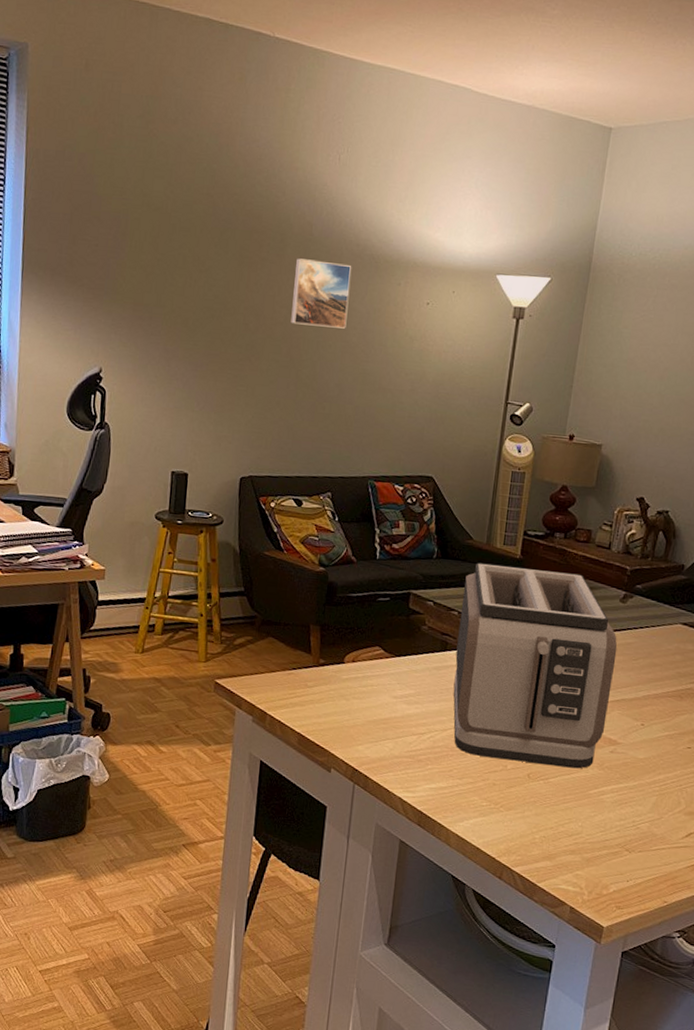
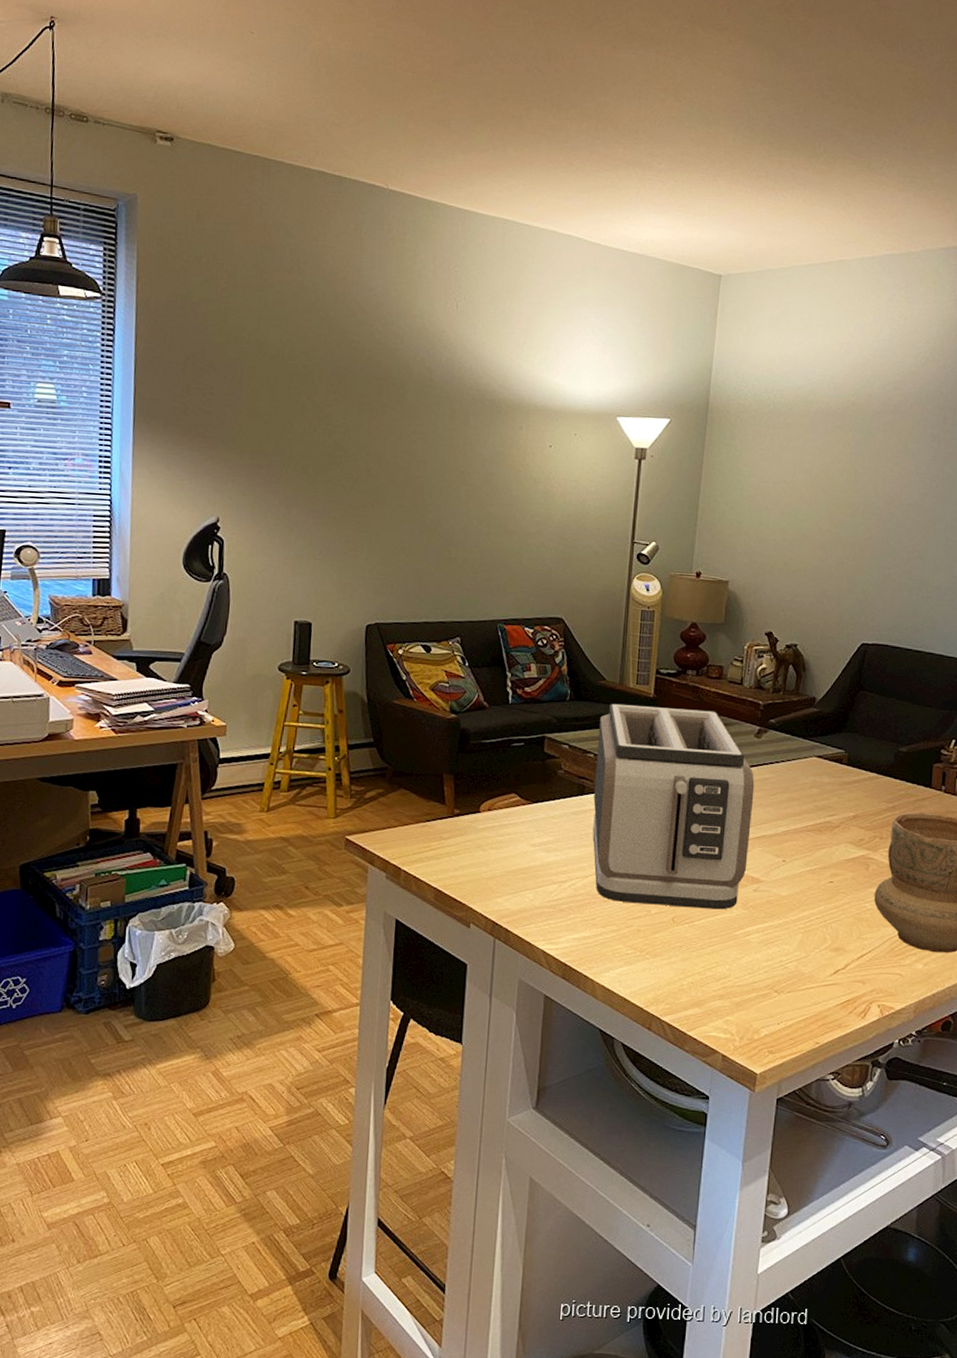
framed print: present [291,258,352,329] -> none [413,404,474,473]

